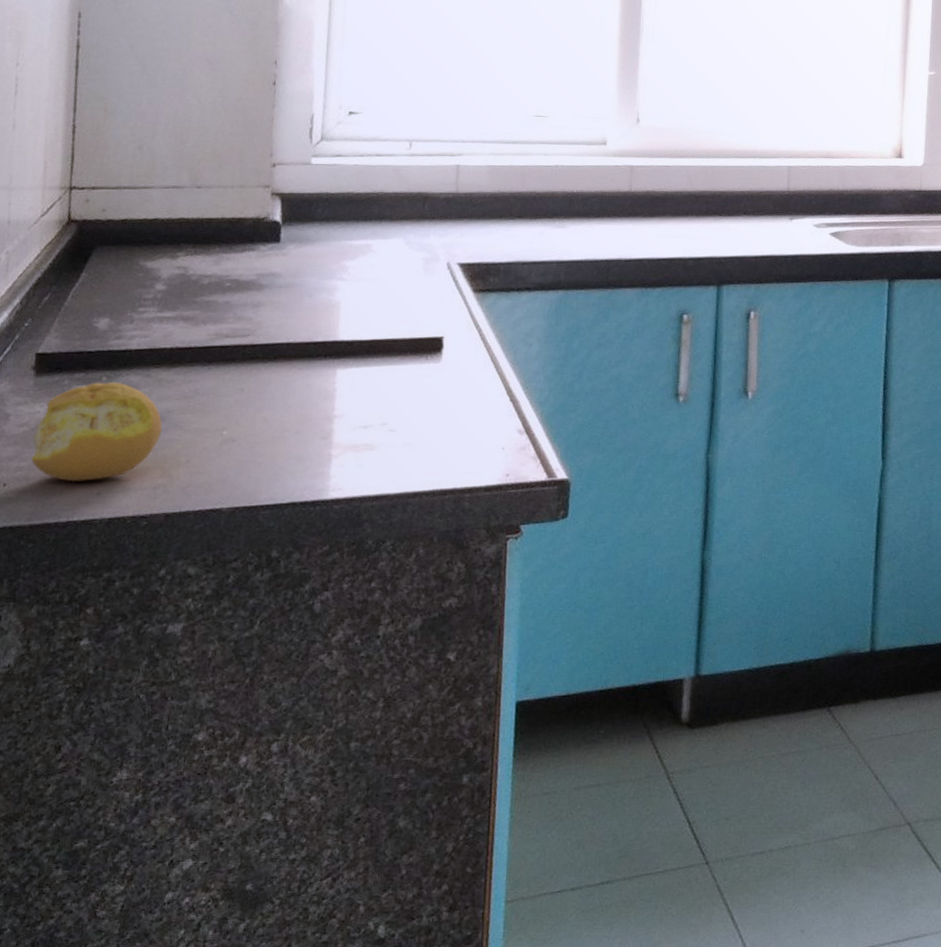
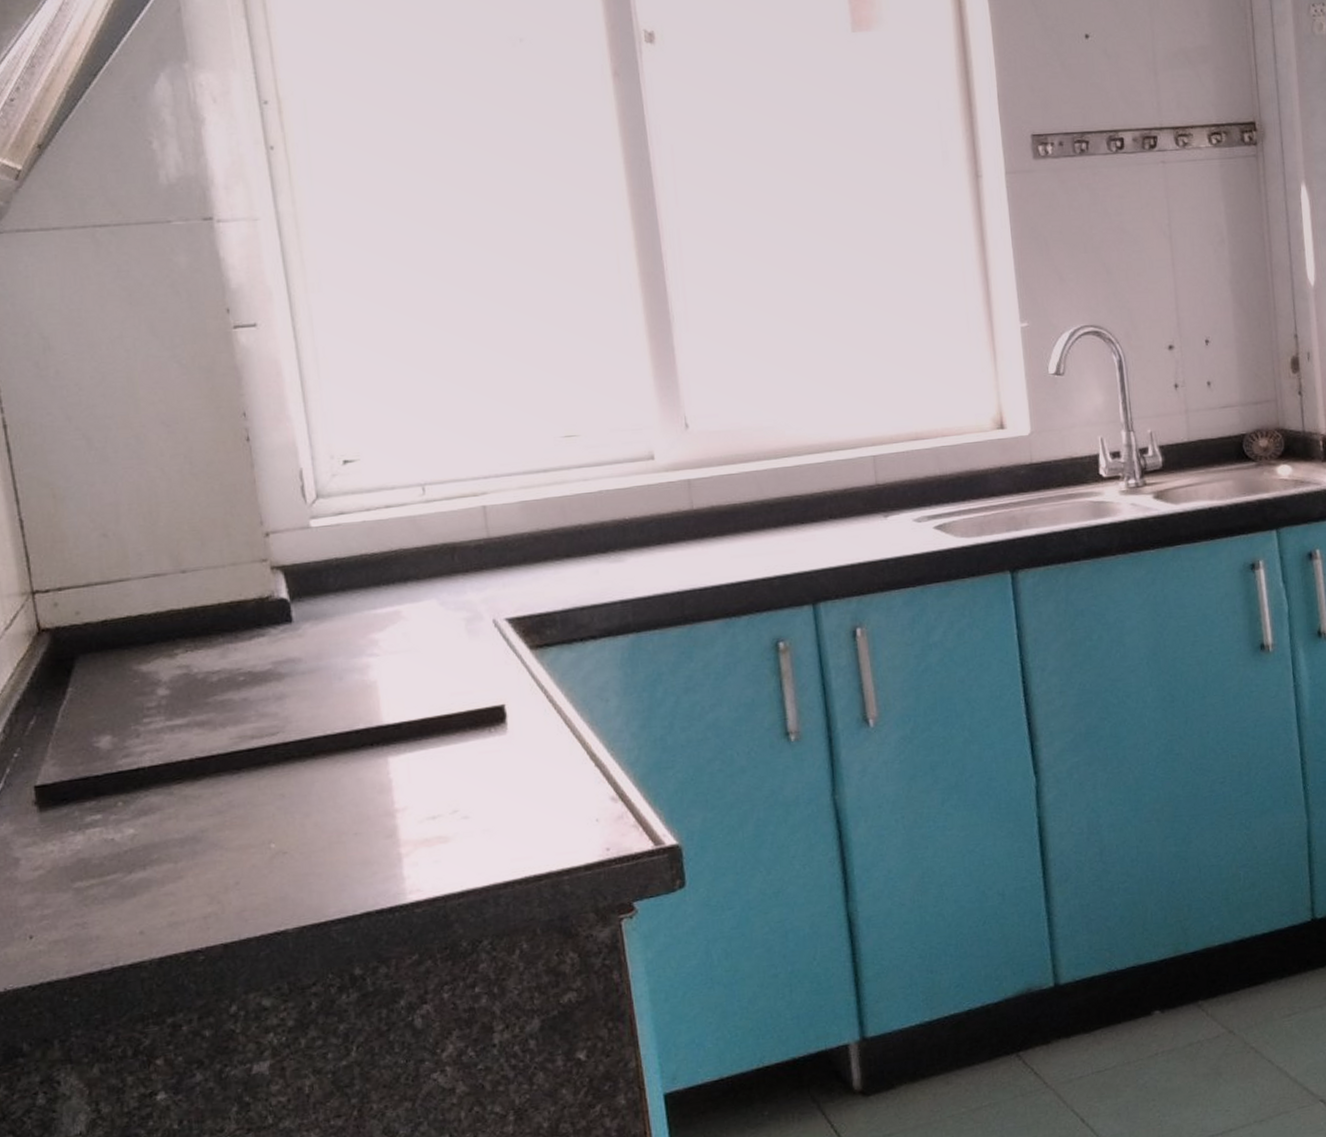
fruit: present [31,382,163,482] -> none [52,806,200,924]

